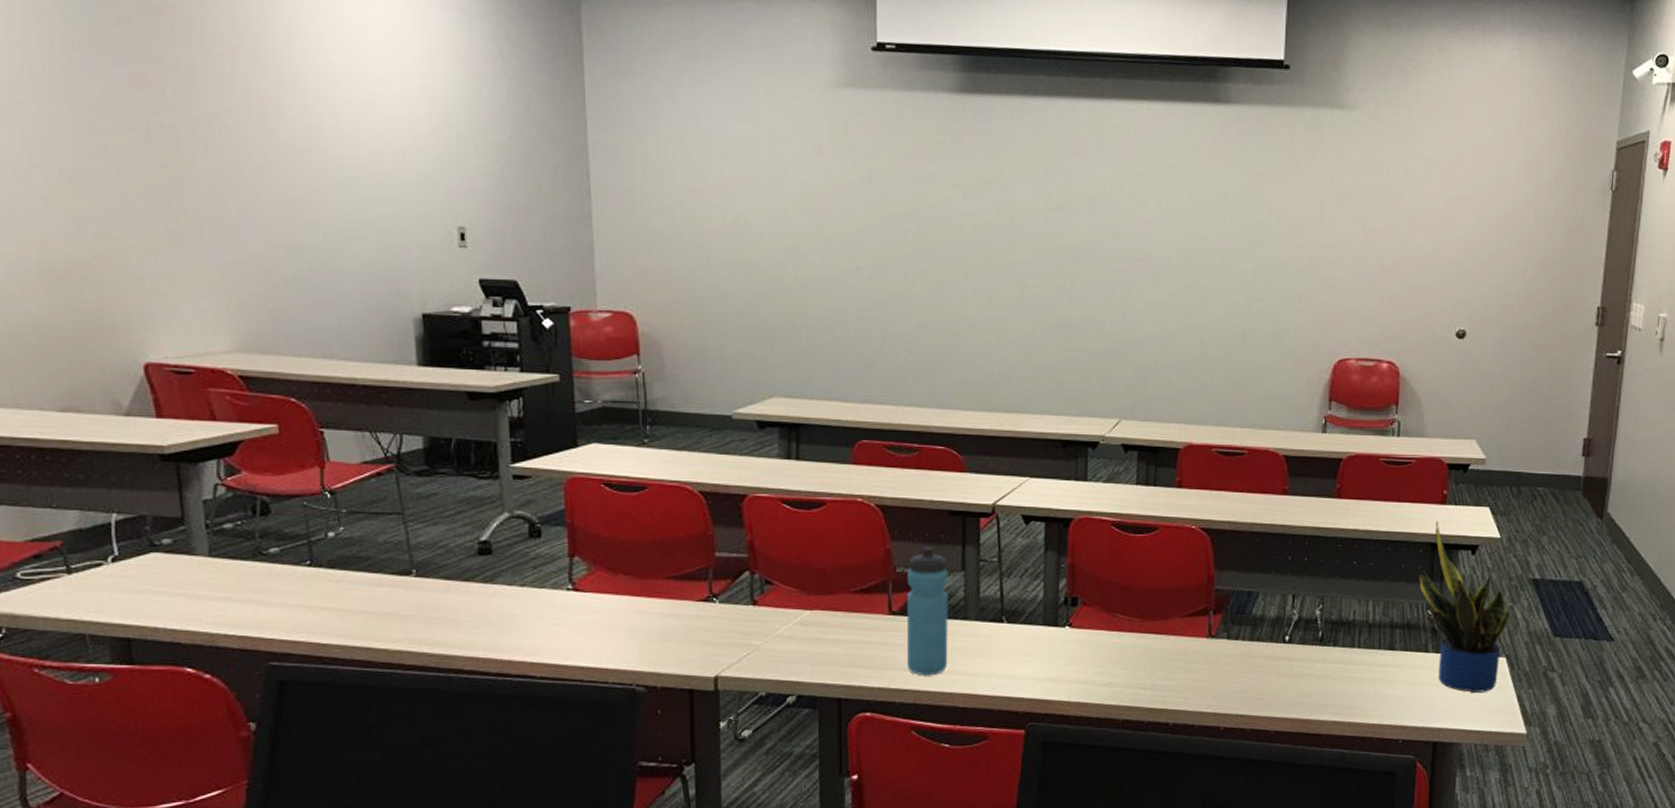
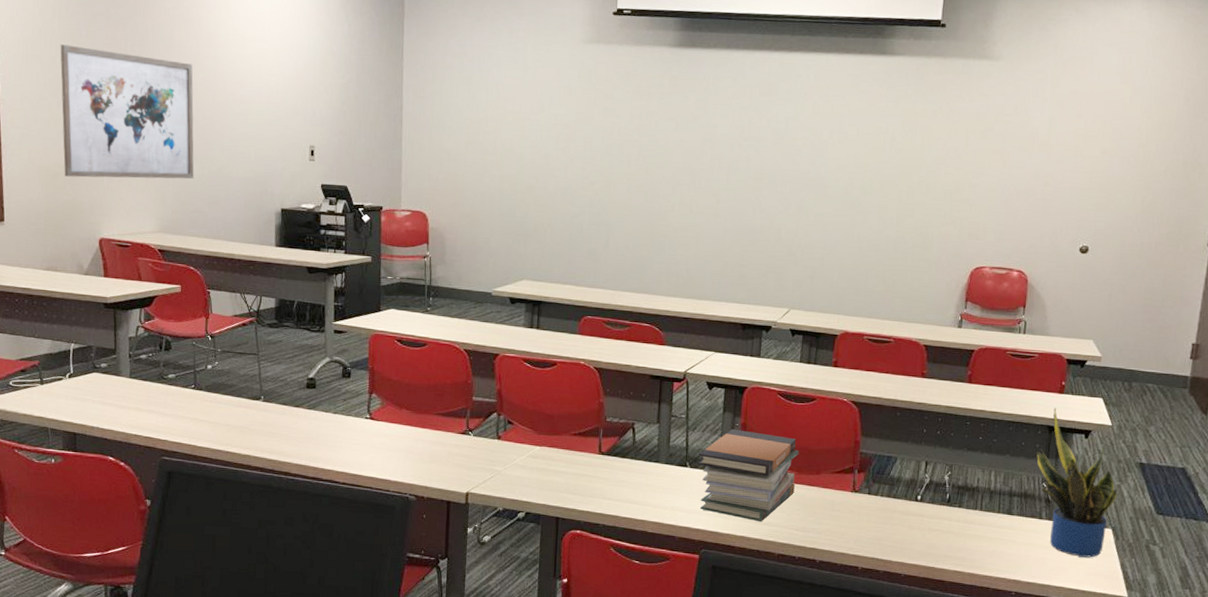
wall art: none [56,87,287,278] -> present [60,44,194,179]
water bottle: present [907,546,948,675] -> none [610,402,646,505]
book stack: none [1017,572,1142,683] -> present [698,429,799,522]

